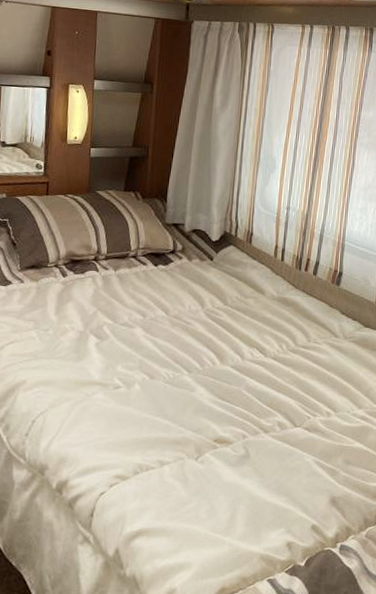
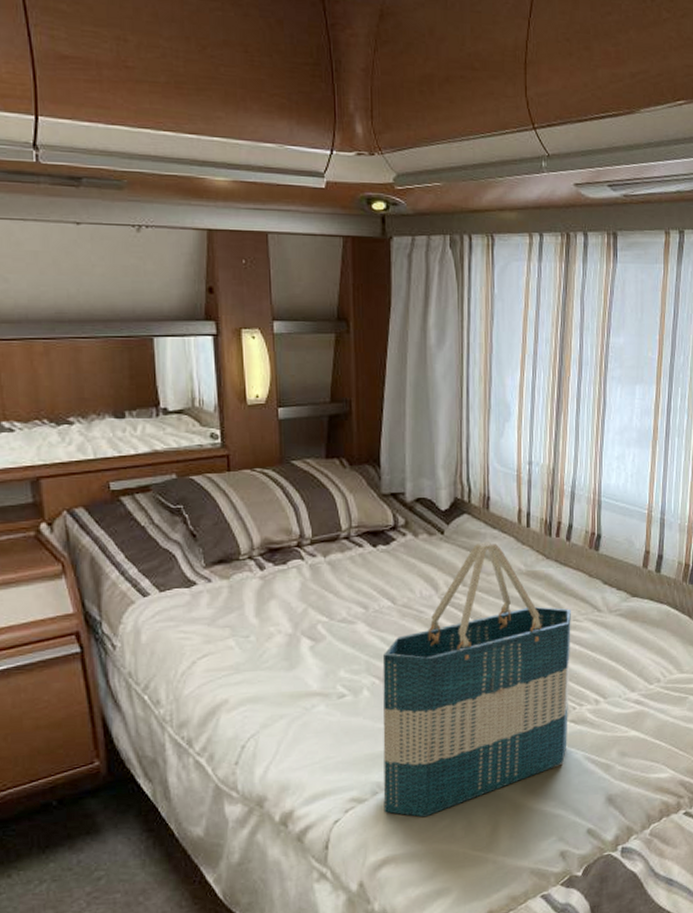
tote bag: none [142,269,312,499] -> present [382,541,571,818]

